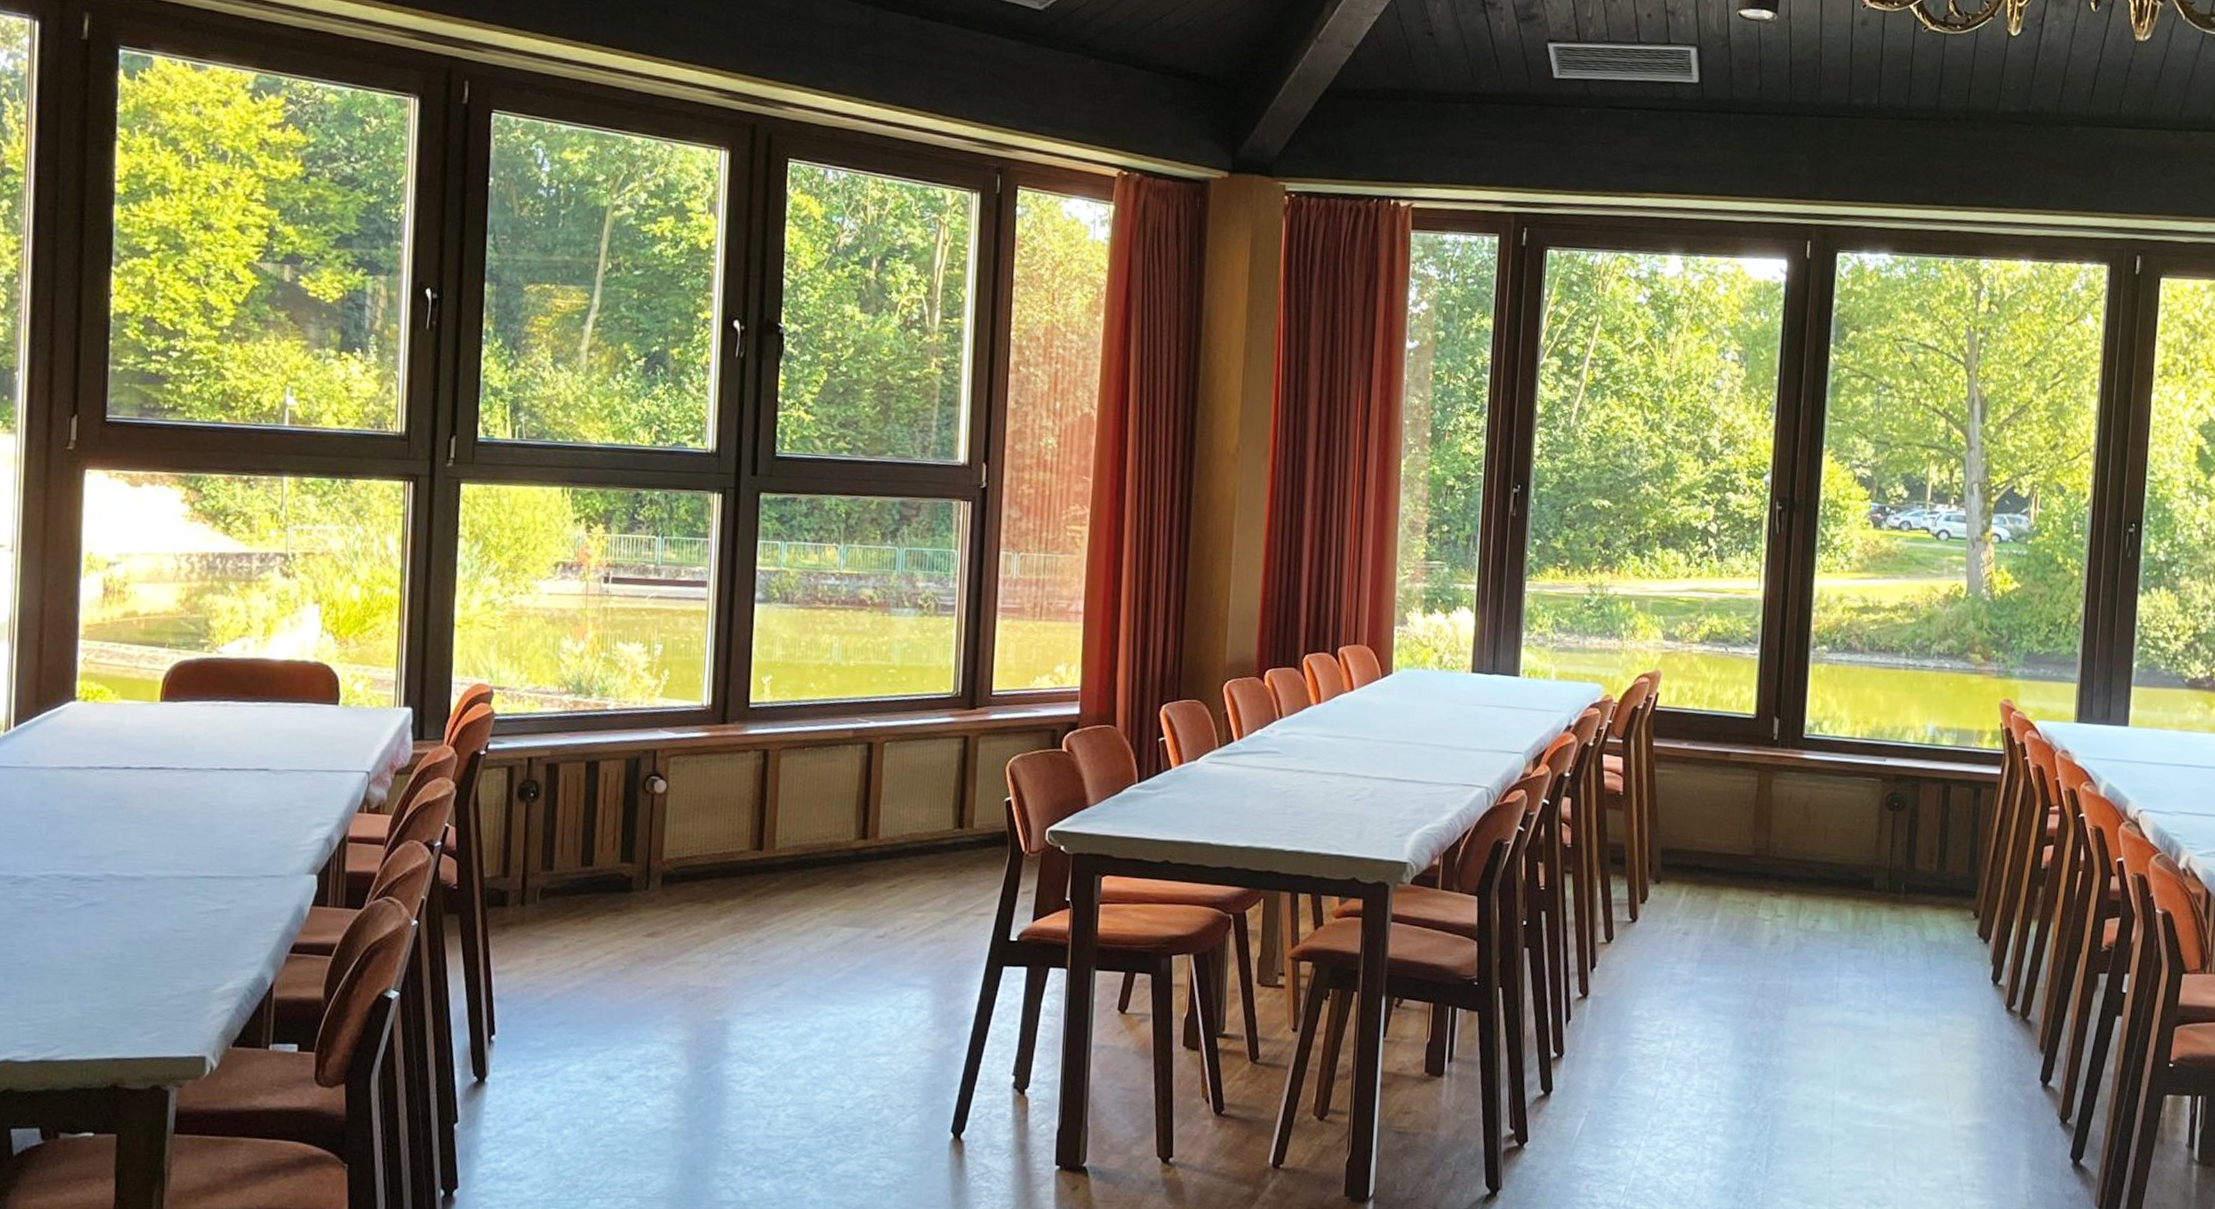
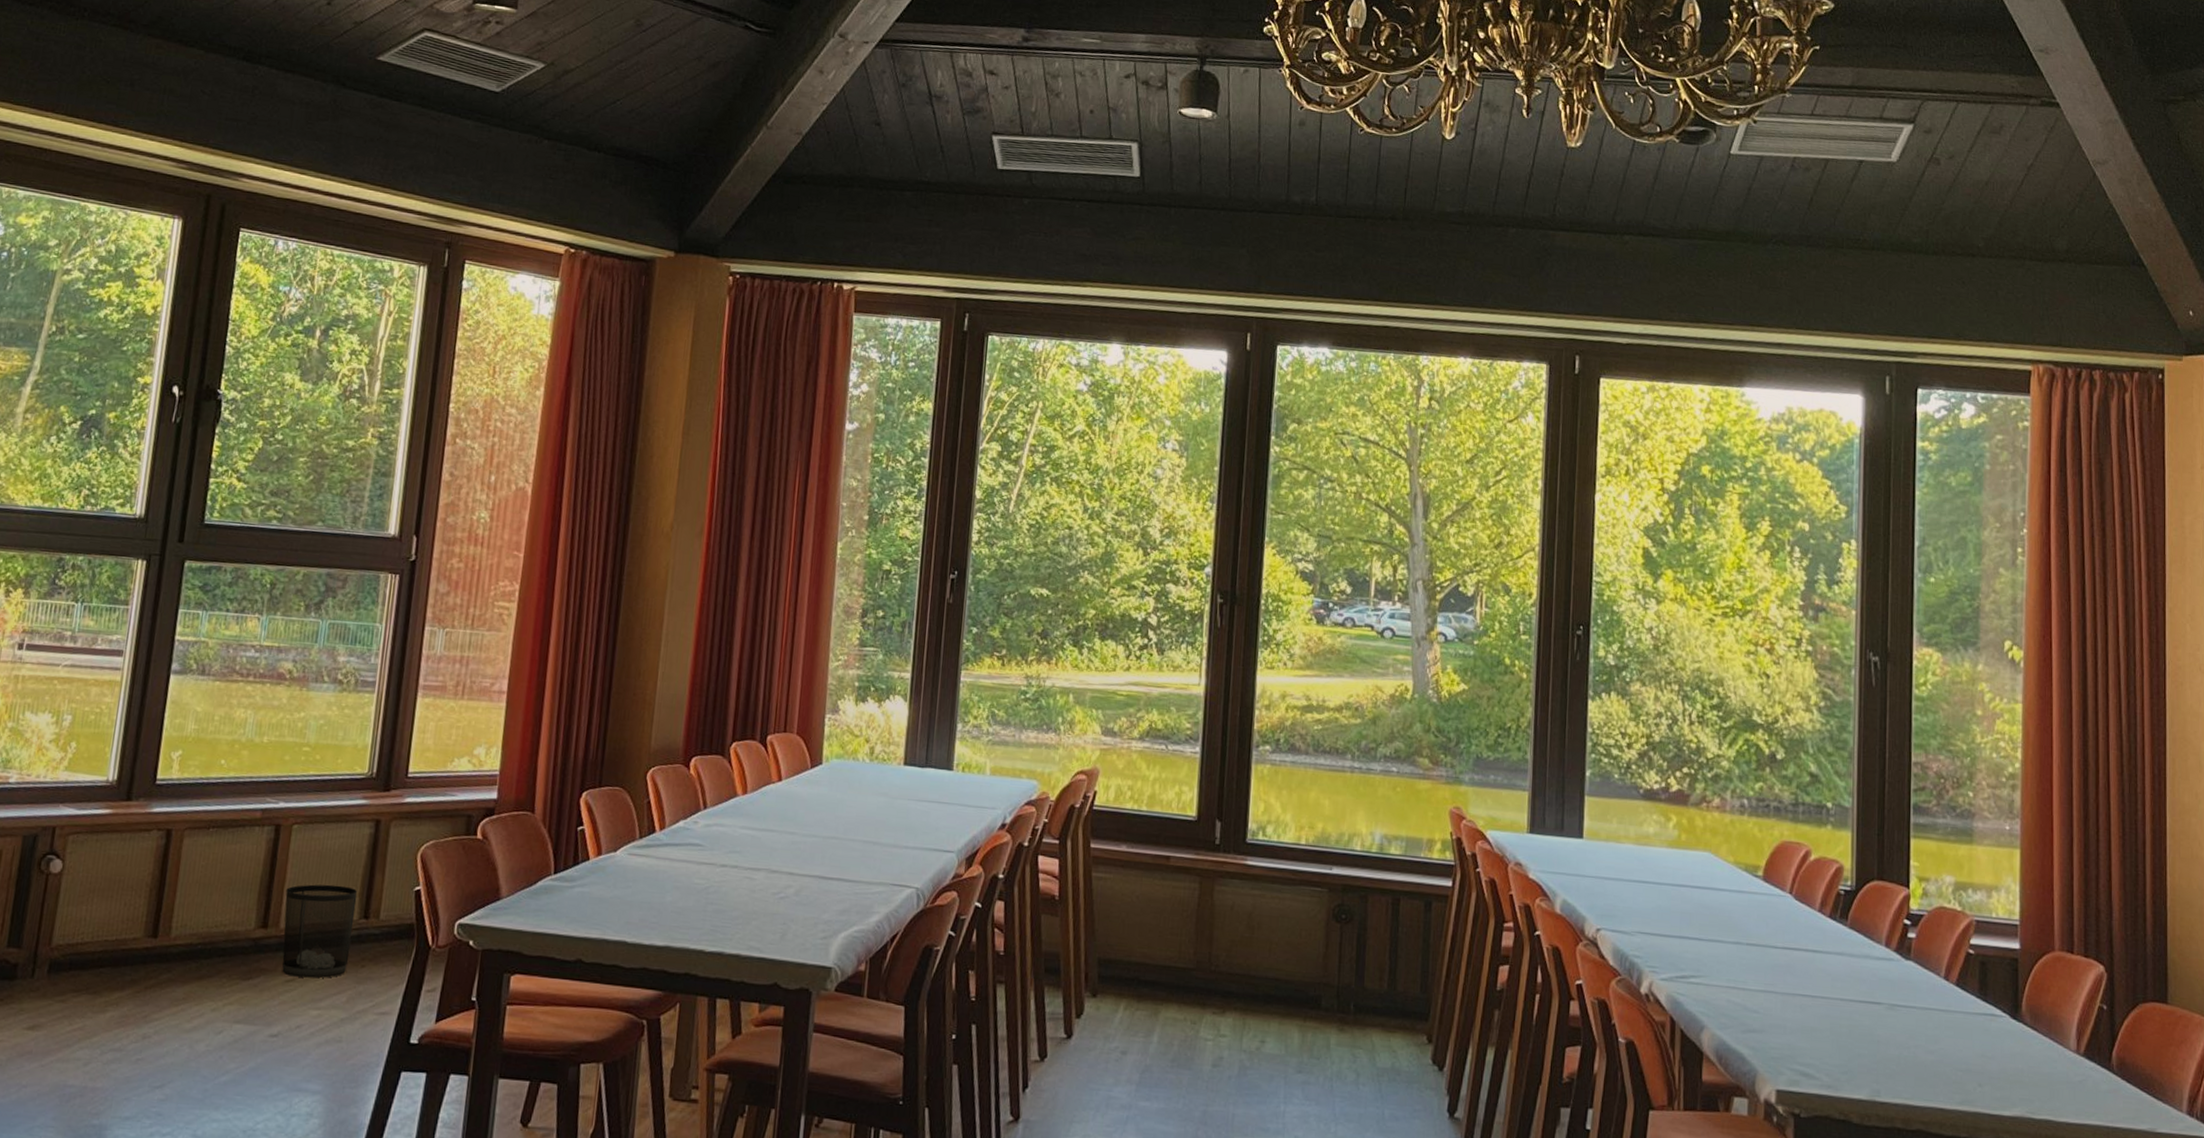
waste bin: none [882,797,951,884] -> present [282,884,357,979]

